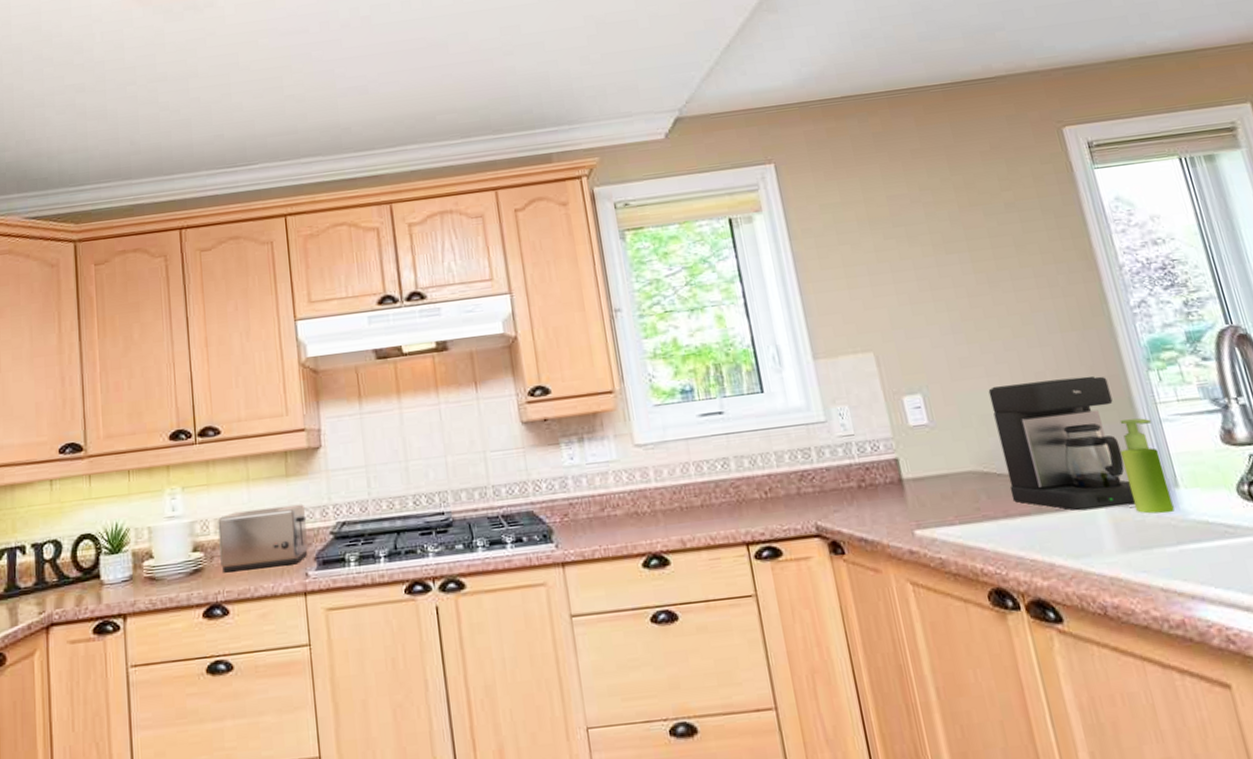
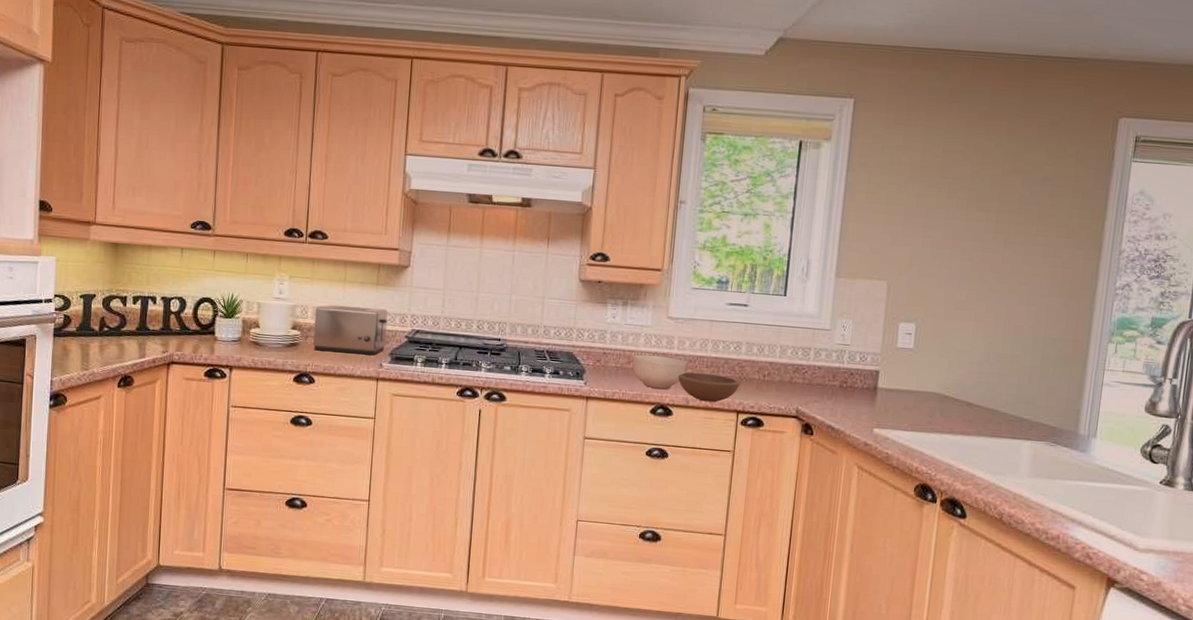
bowl: none [604,492,672,536] -> present [632,354,687,389]
bowl: none [664,502,741,540] -> present [678,372,740,403]
coffee maker: present [988,376,1136,511] -> none [960,330,1072,444]
soap dispenser: present [1119,418,1175,514] -> none [1055,377,1096,456]

